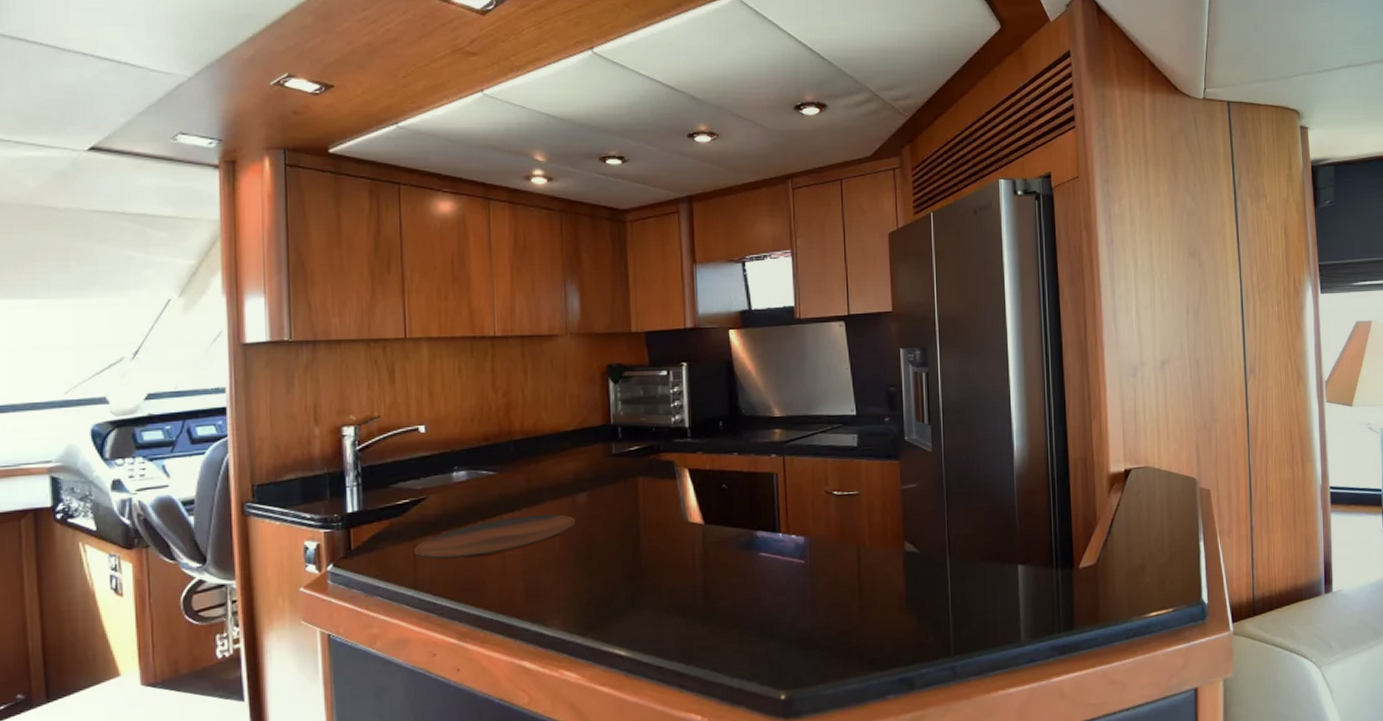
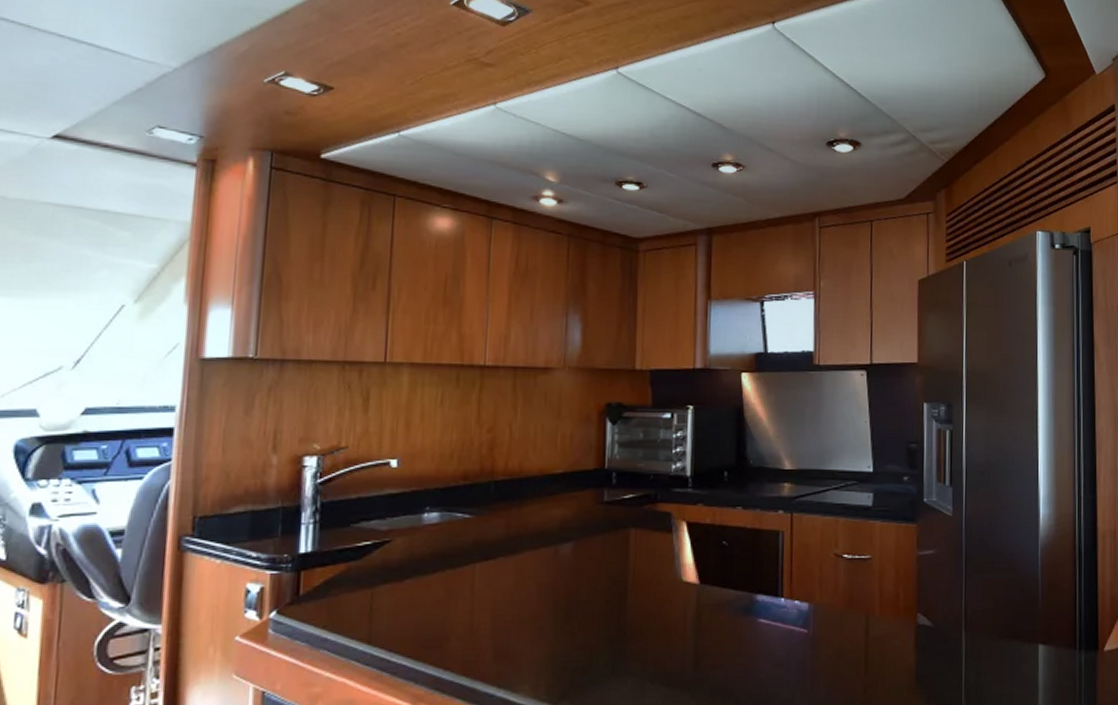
plate: present [415,514,576,560] -> none [372,566,558,612]

